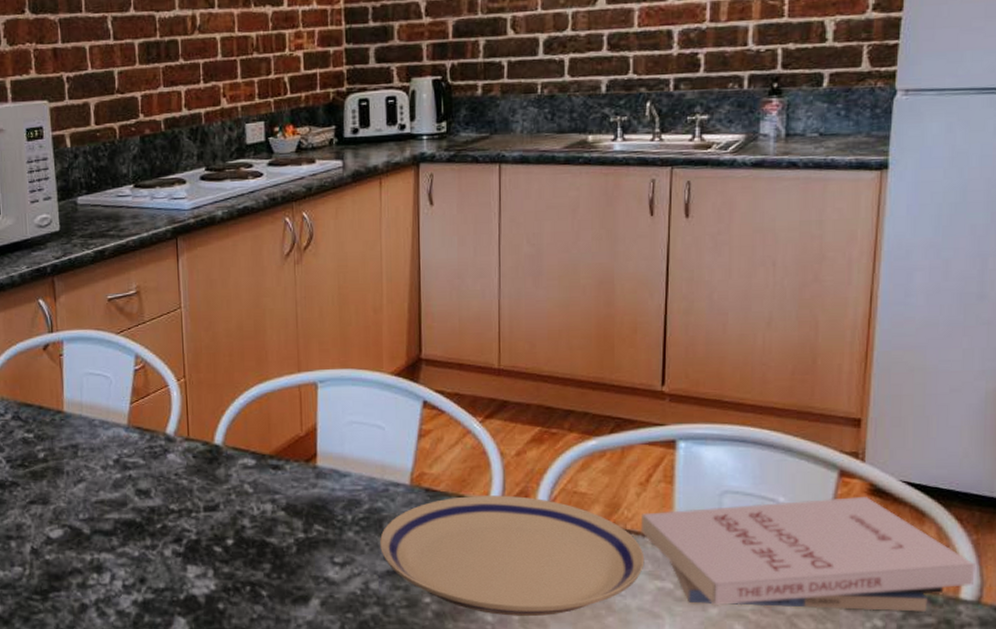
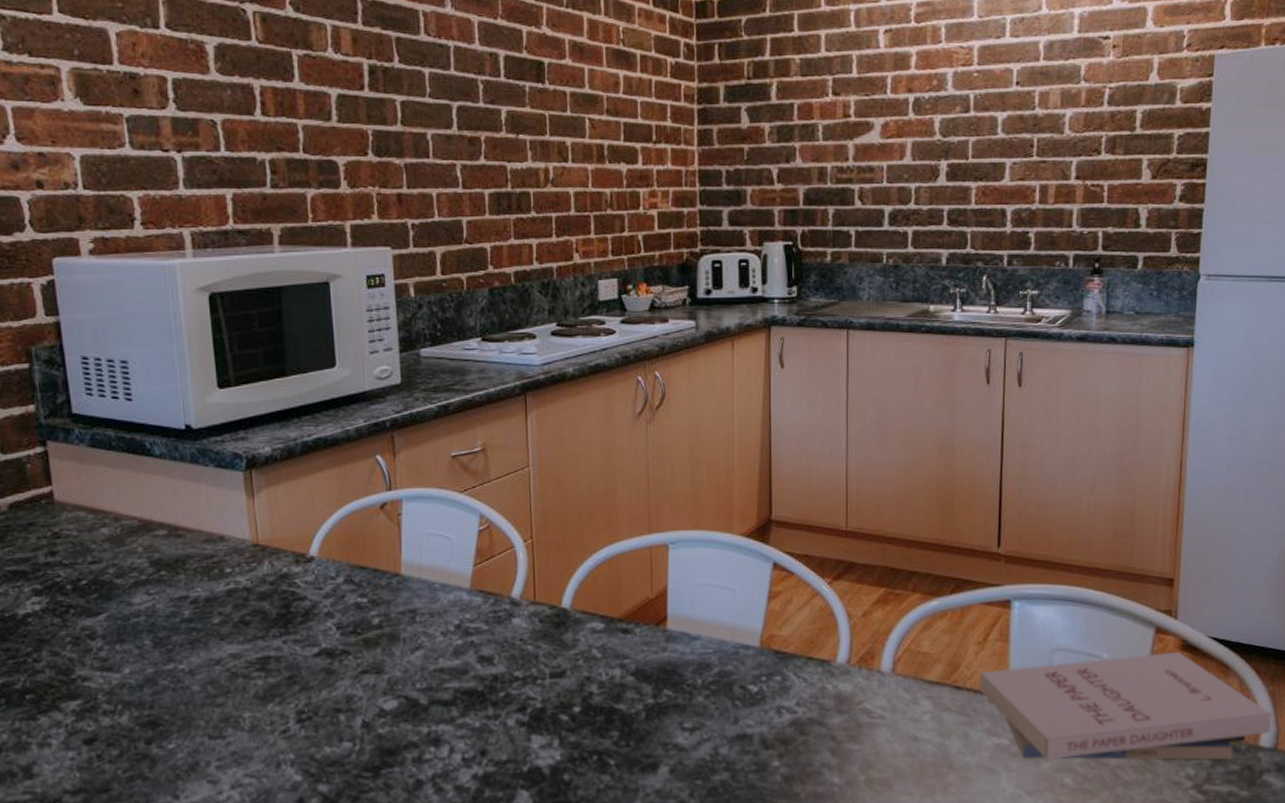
plate: present [380,495,645,616] -> none [730,656,983,777]

